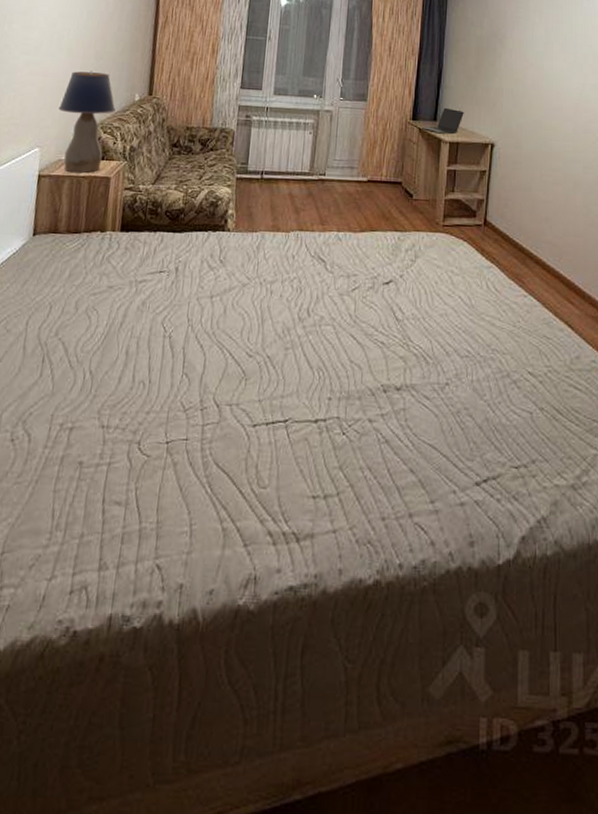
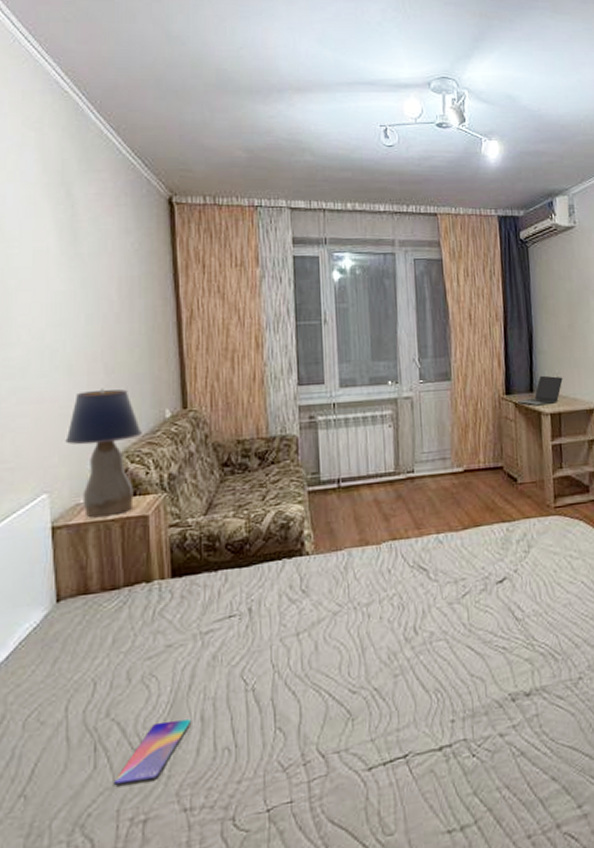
smartphone: none [52,348,119,396] -> present [113,719,192,786]

